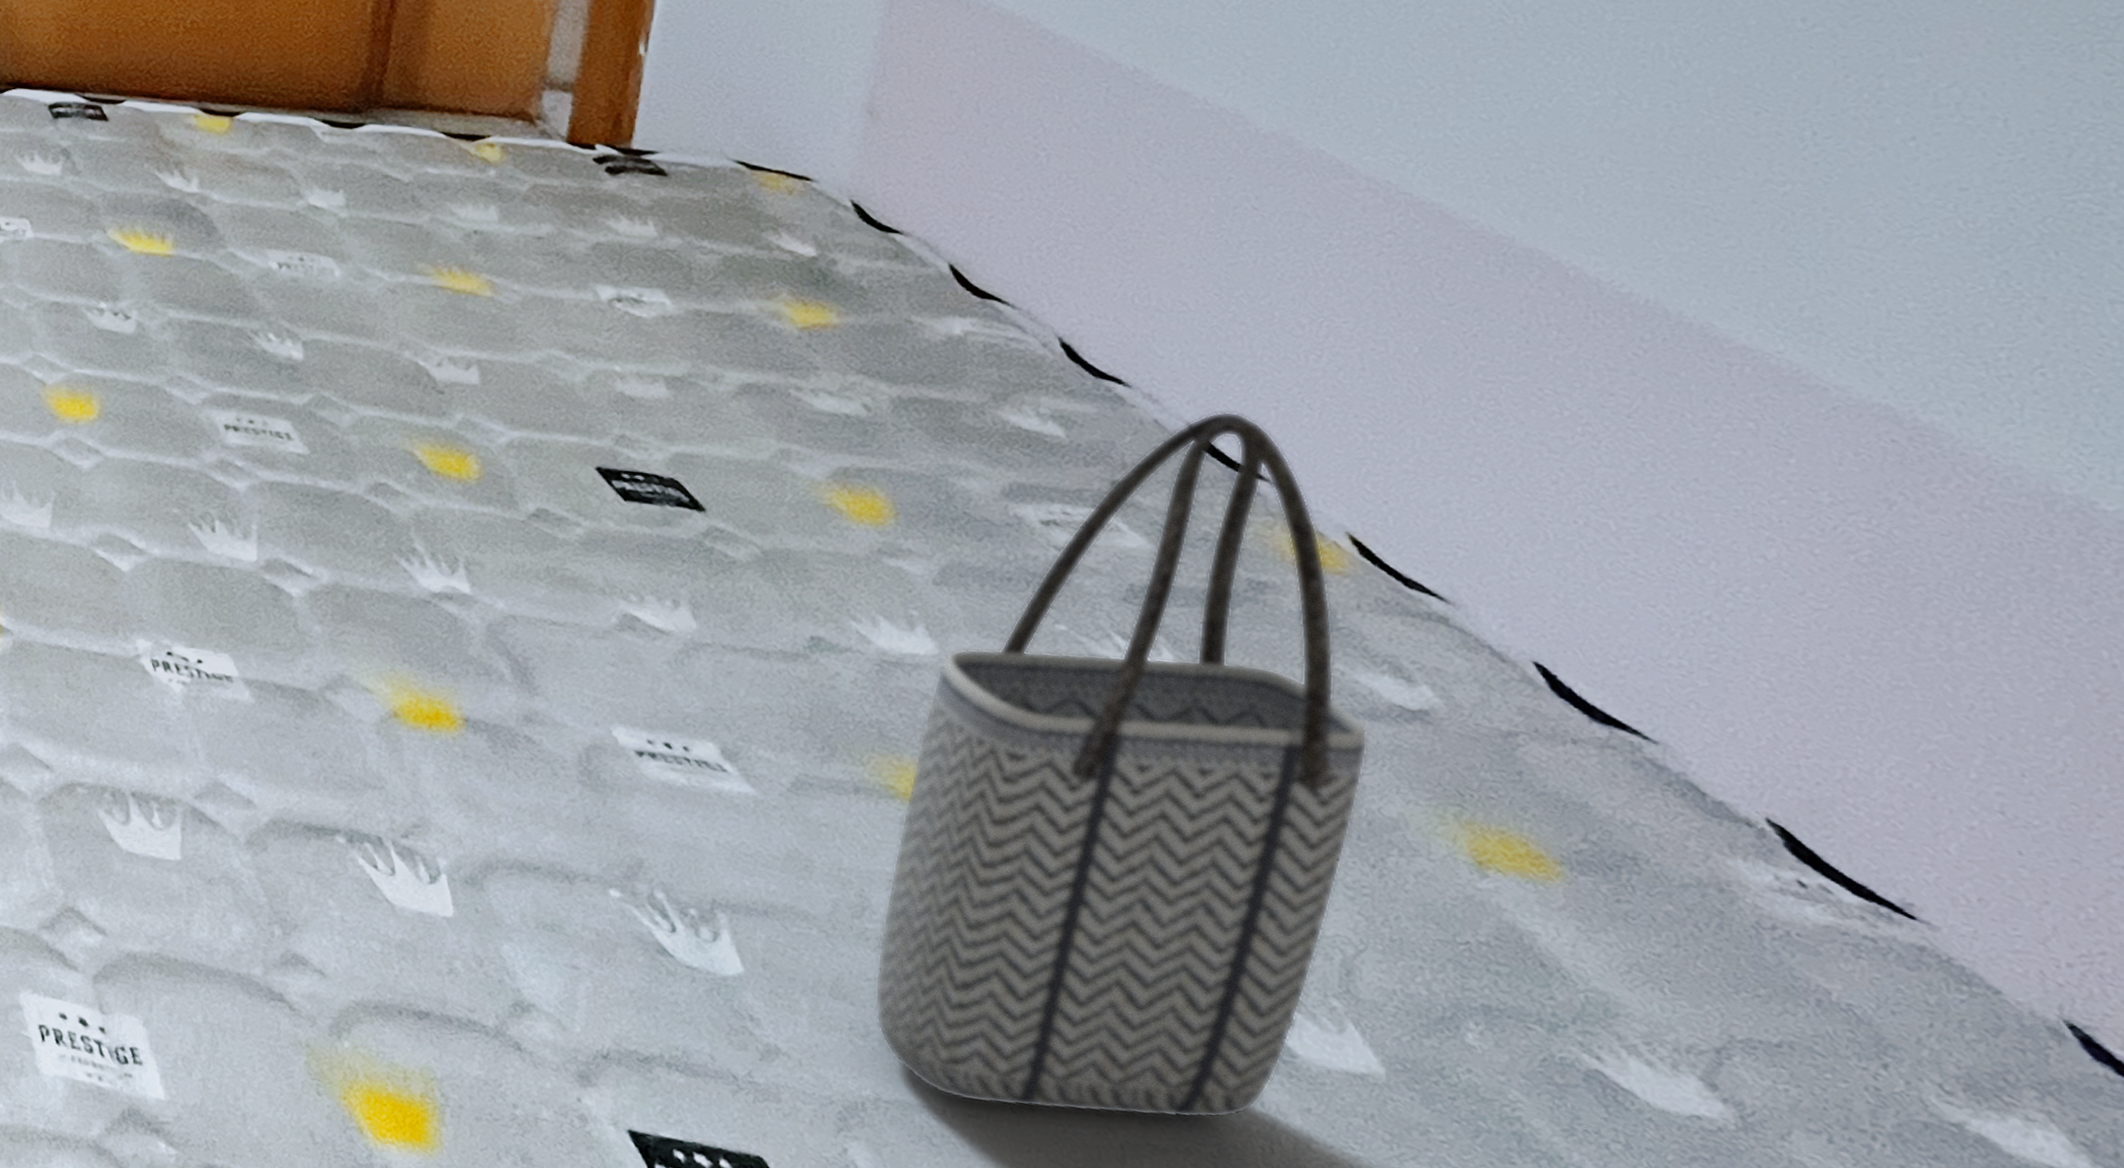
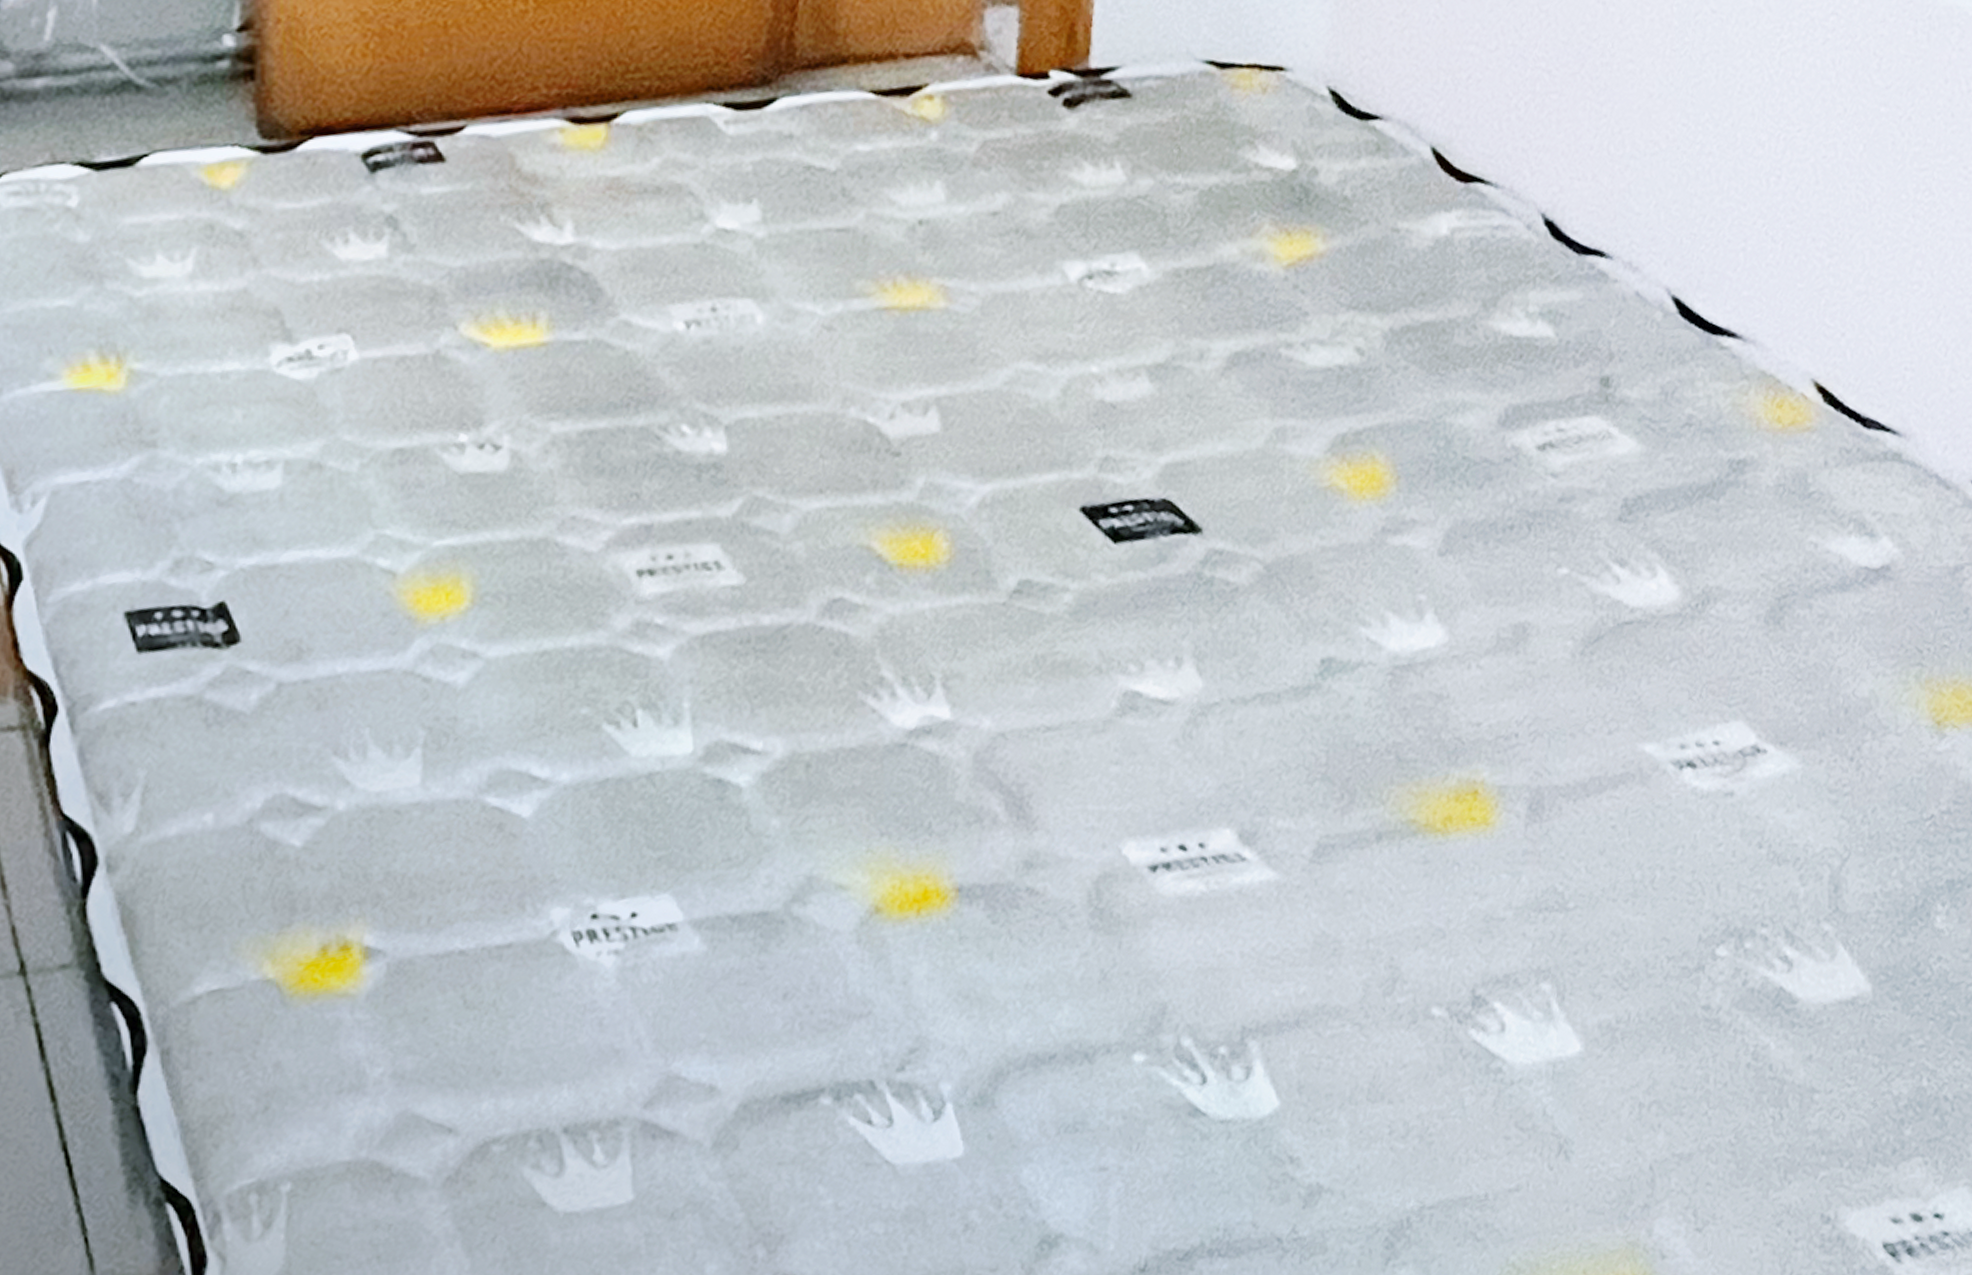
tote bag: present [874,411,1368,1119] -> none [1411,263,1841,1177]

